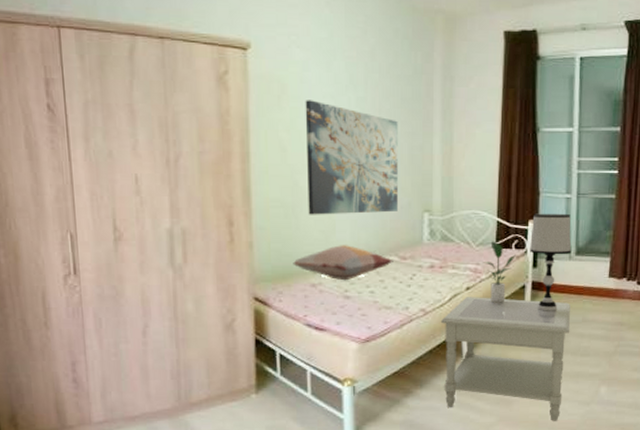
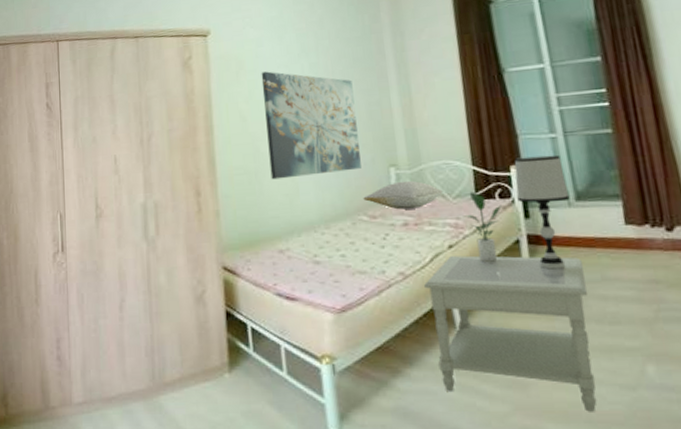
decorative pillow: present [293,245,394,281] -> none [259,207,363,245]
pillow: none [396,226,468,253] -> present [363,180,443,210]

